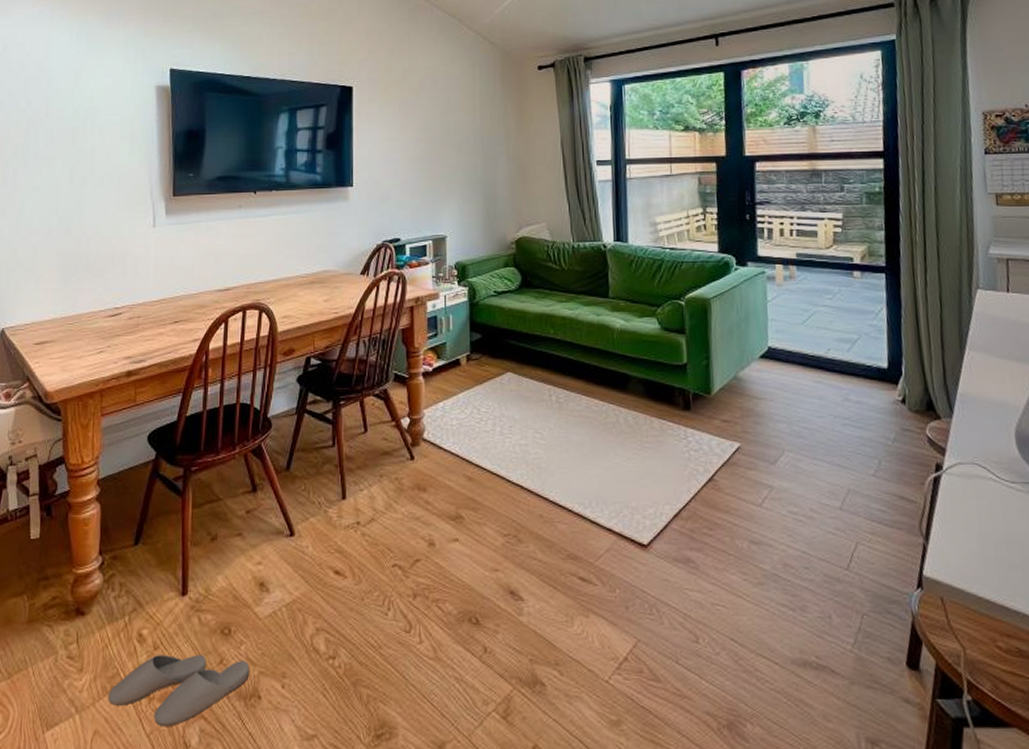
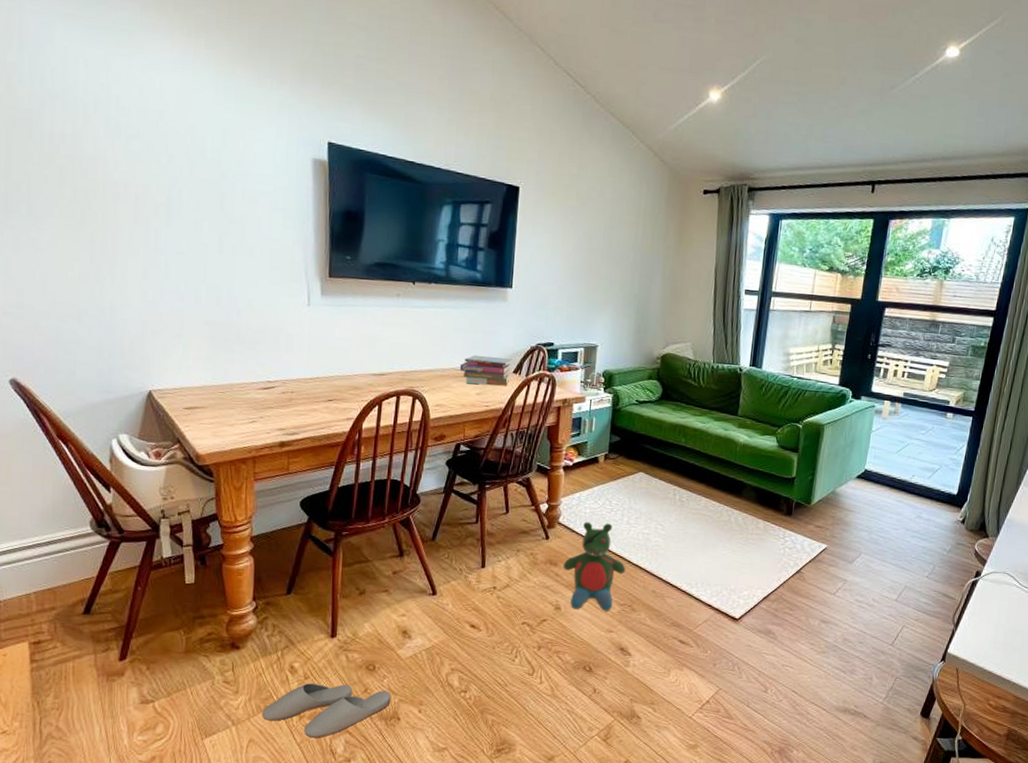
books: none [305,259,361,291] -> present [459,354,514,386]
stuffed animal: none [433,435,505,544] -> present [563,521,626,611]

